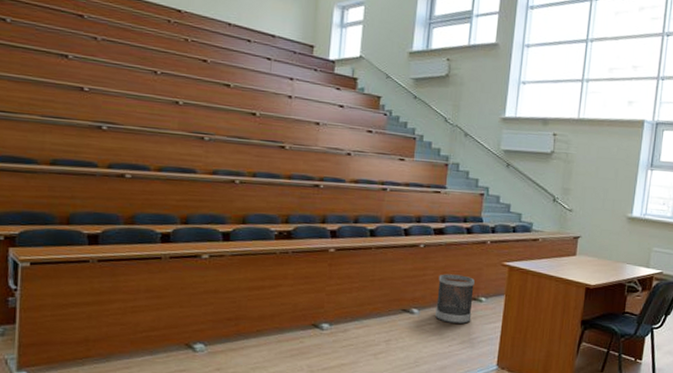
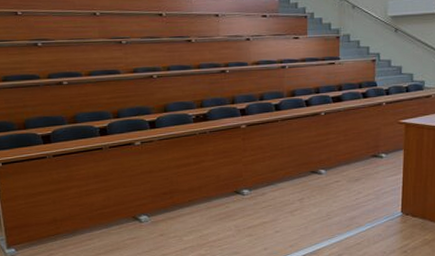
wastebasket: present [435,274,475,324] -> none [341,136,374,179]

